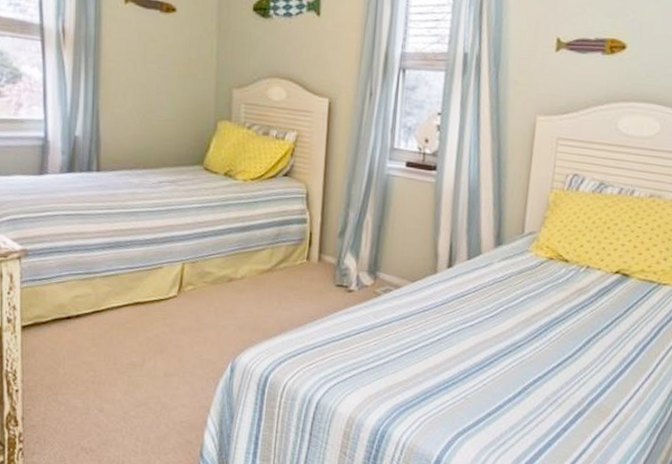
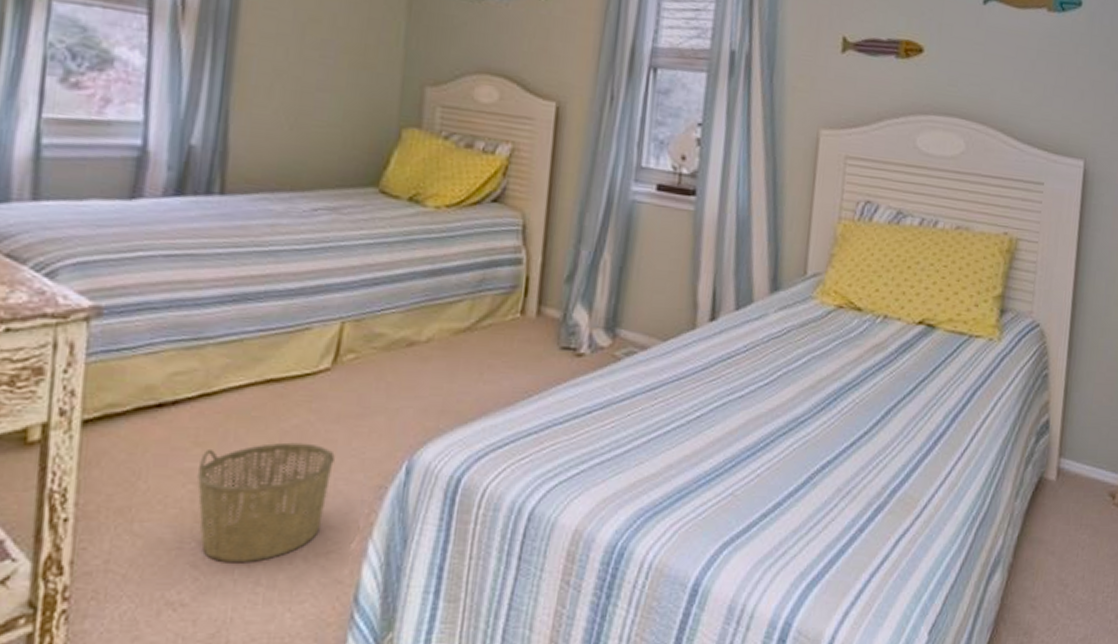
basket: none [95,346,183,426] -> present [196,442,335,563]

